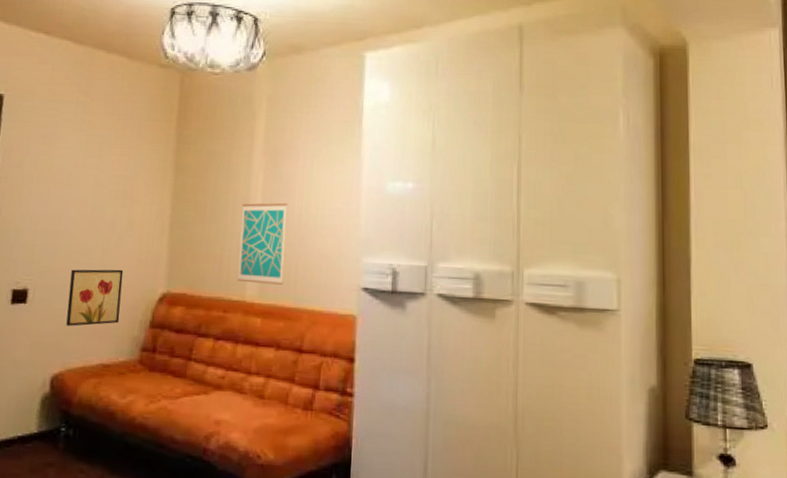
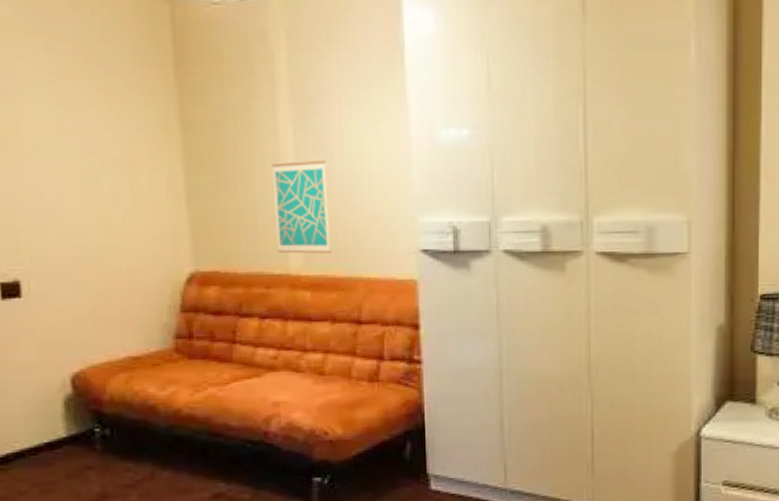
wall art: present [66,269,124,326] -> none [71,250,143,319]

